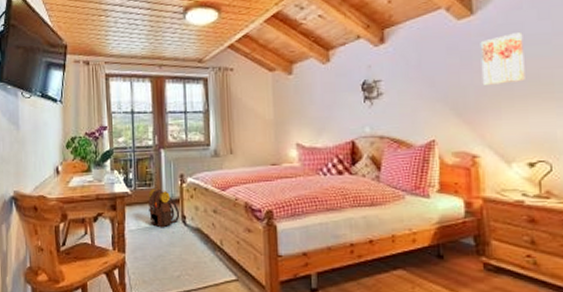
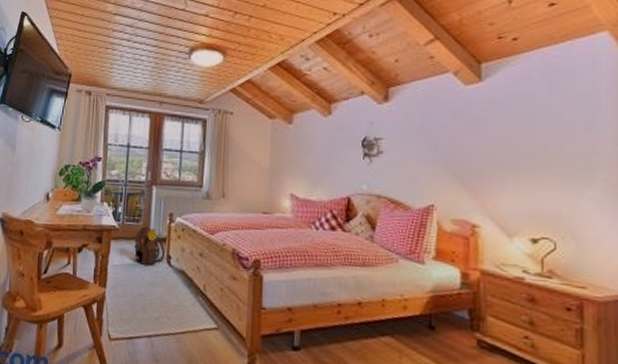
wall art: present [480,33,525,86] -> none [487,104,532,155]

